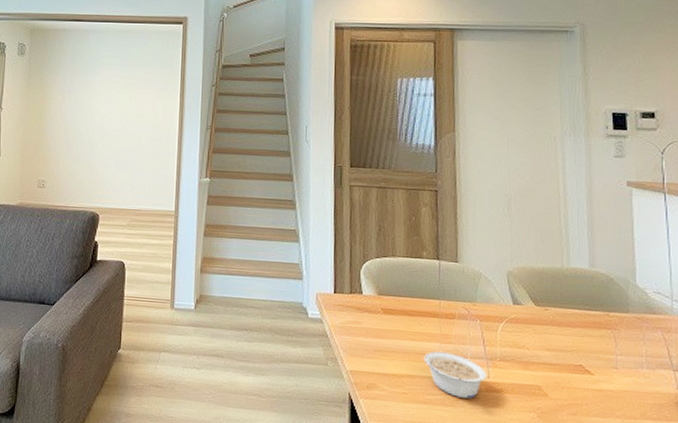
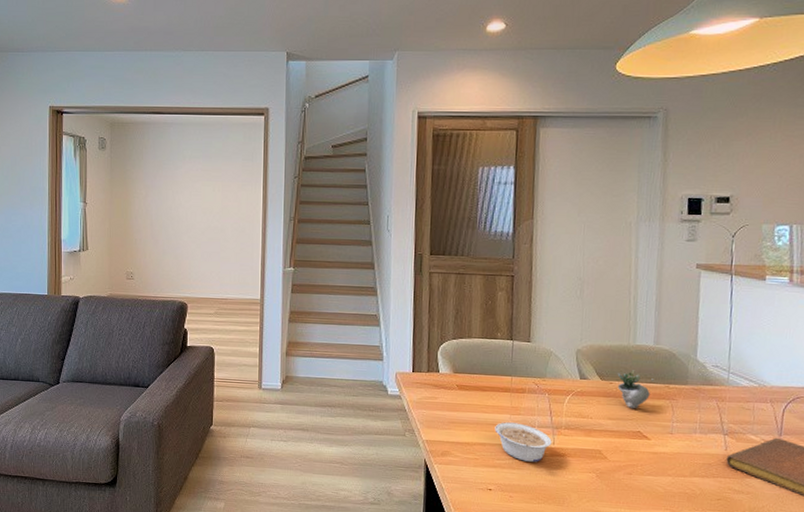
succulent plant: none [552,295,592,340] -> present [617,370,654,409]

